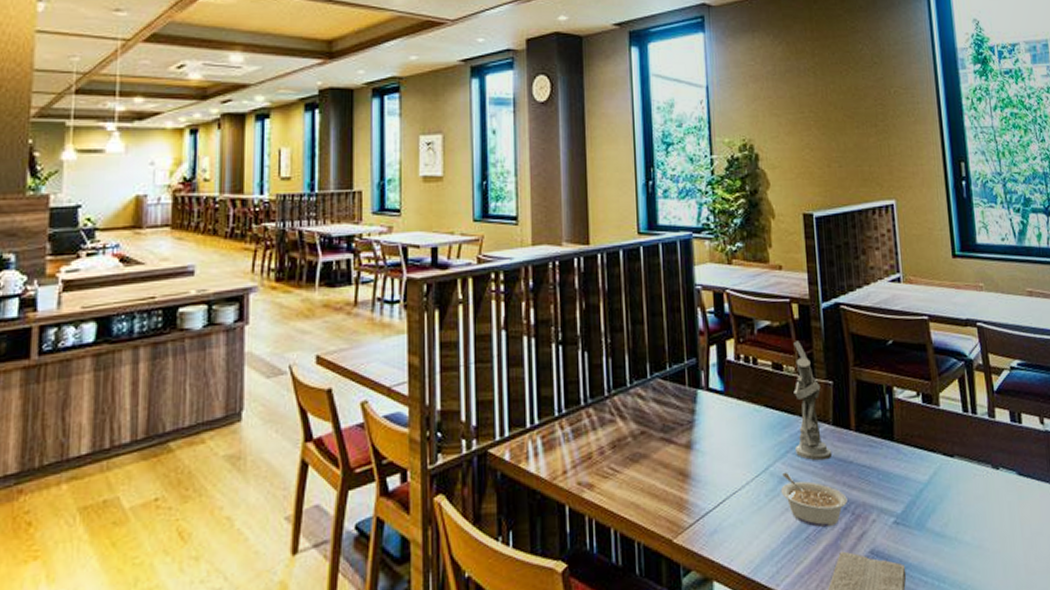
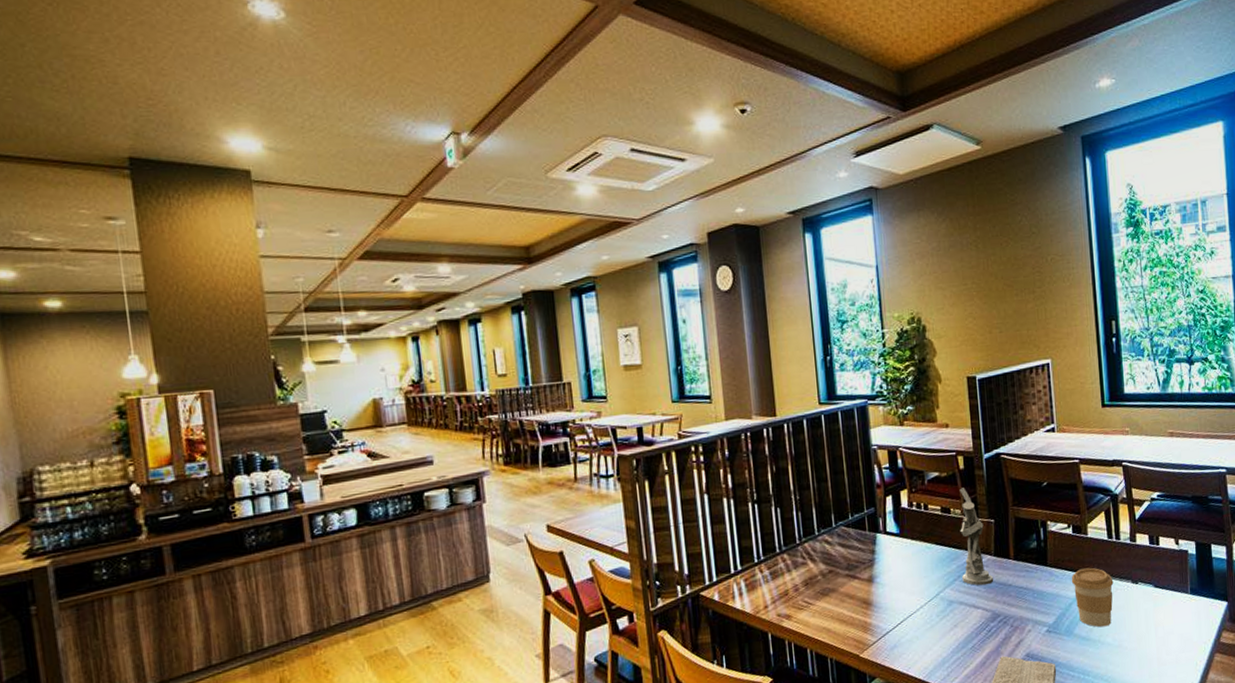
legume: present [780,472,848,528] -> none [950,596,1007,639]
coffee cup: none [921,446,971,522] -> present [1071,567,1114,628]

